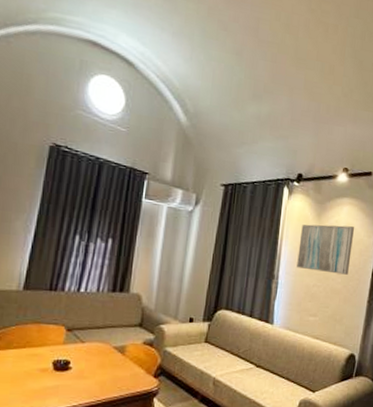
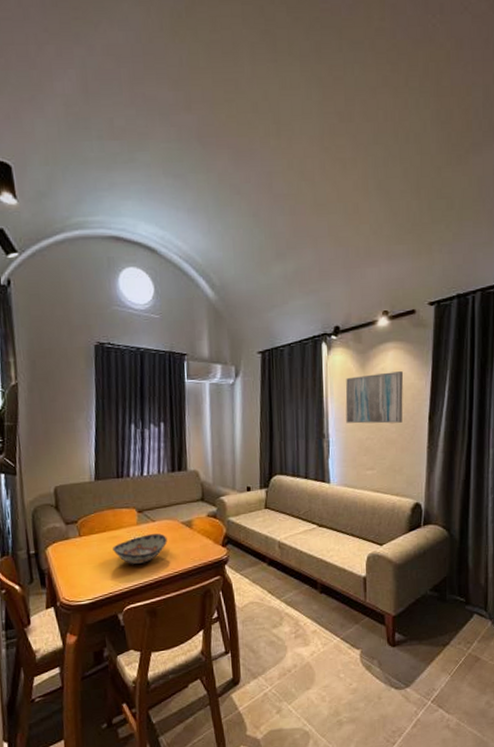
decorative bowl: none [30,356,95,389] -> present [113,533,168,565]

